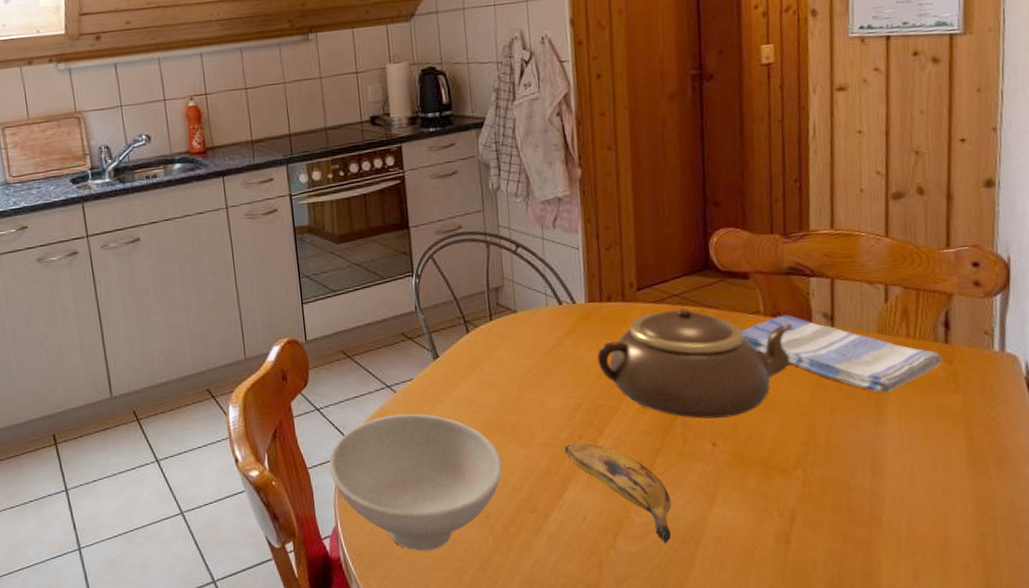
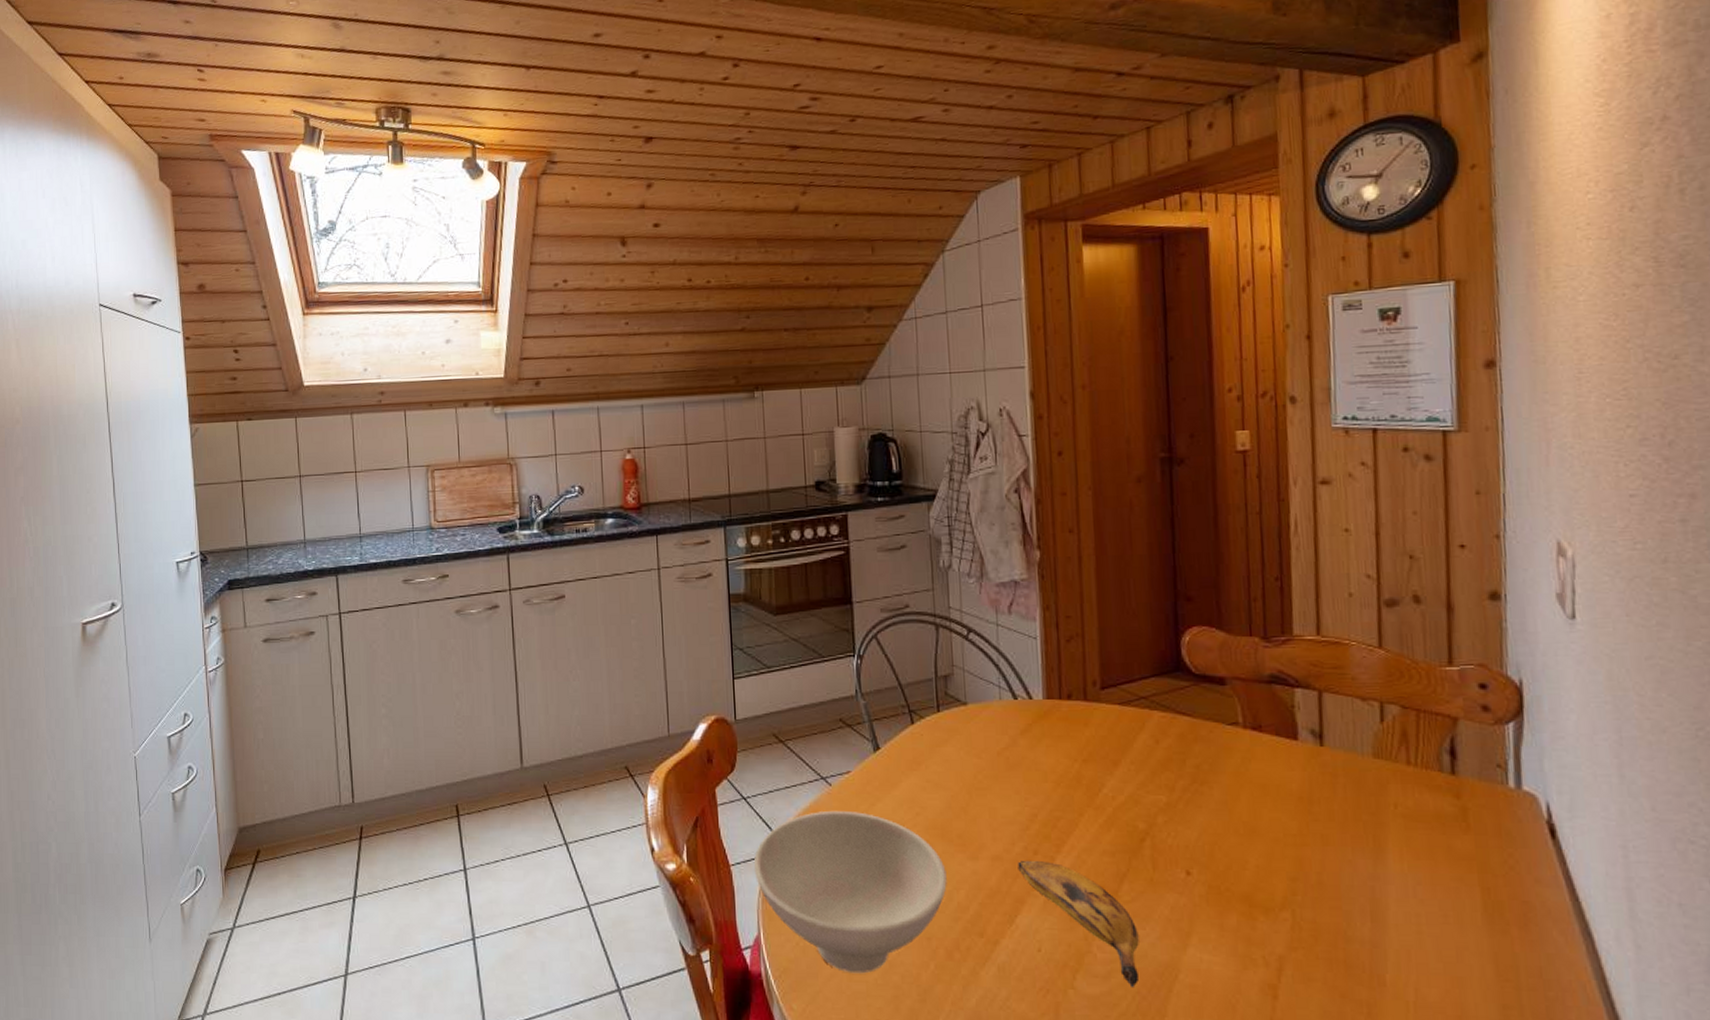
teapot: present [597,309,793,419] -> none [1056,714,1276,842]
dish towel: present [741,314,943,393] -> none [1217,728,1450,827]

